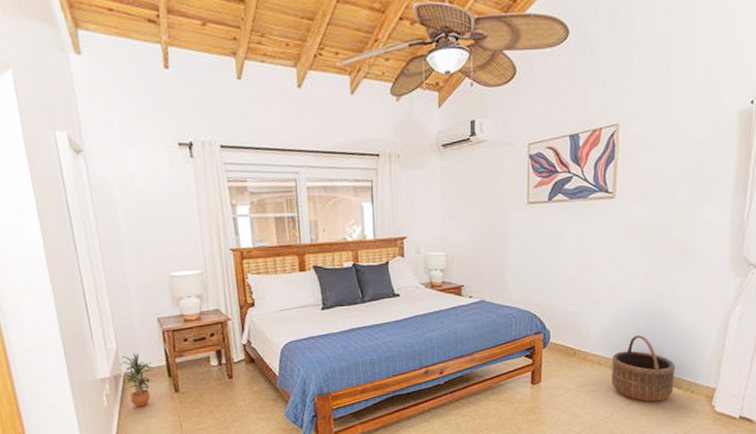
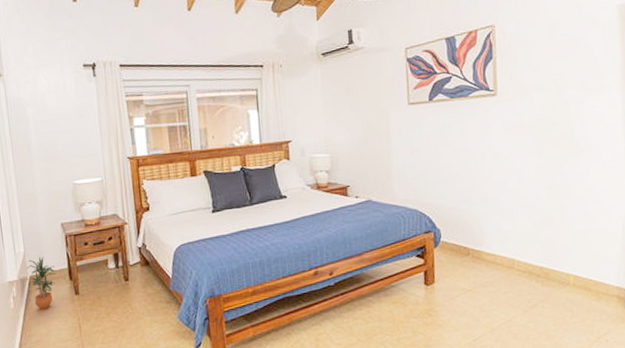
basket: present [612,334,676,402] -> none [508,232,580,304]

